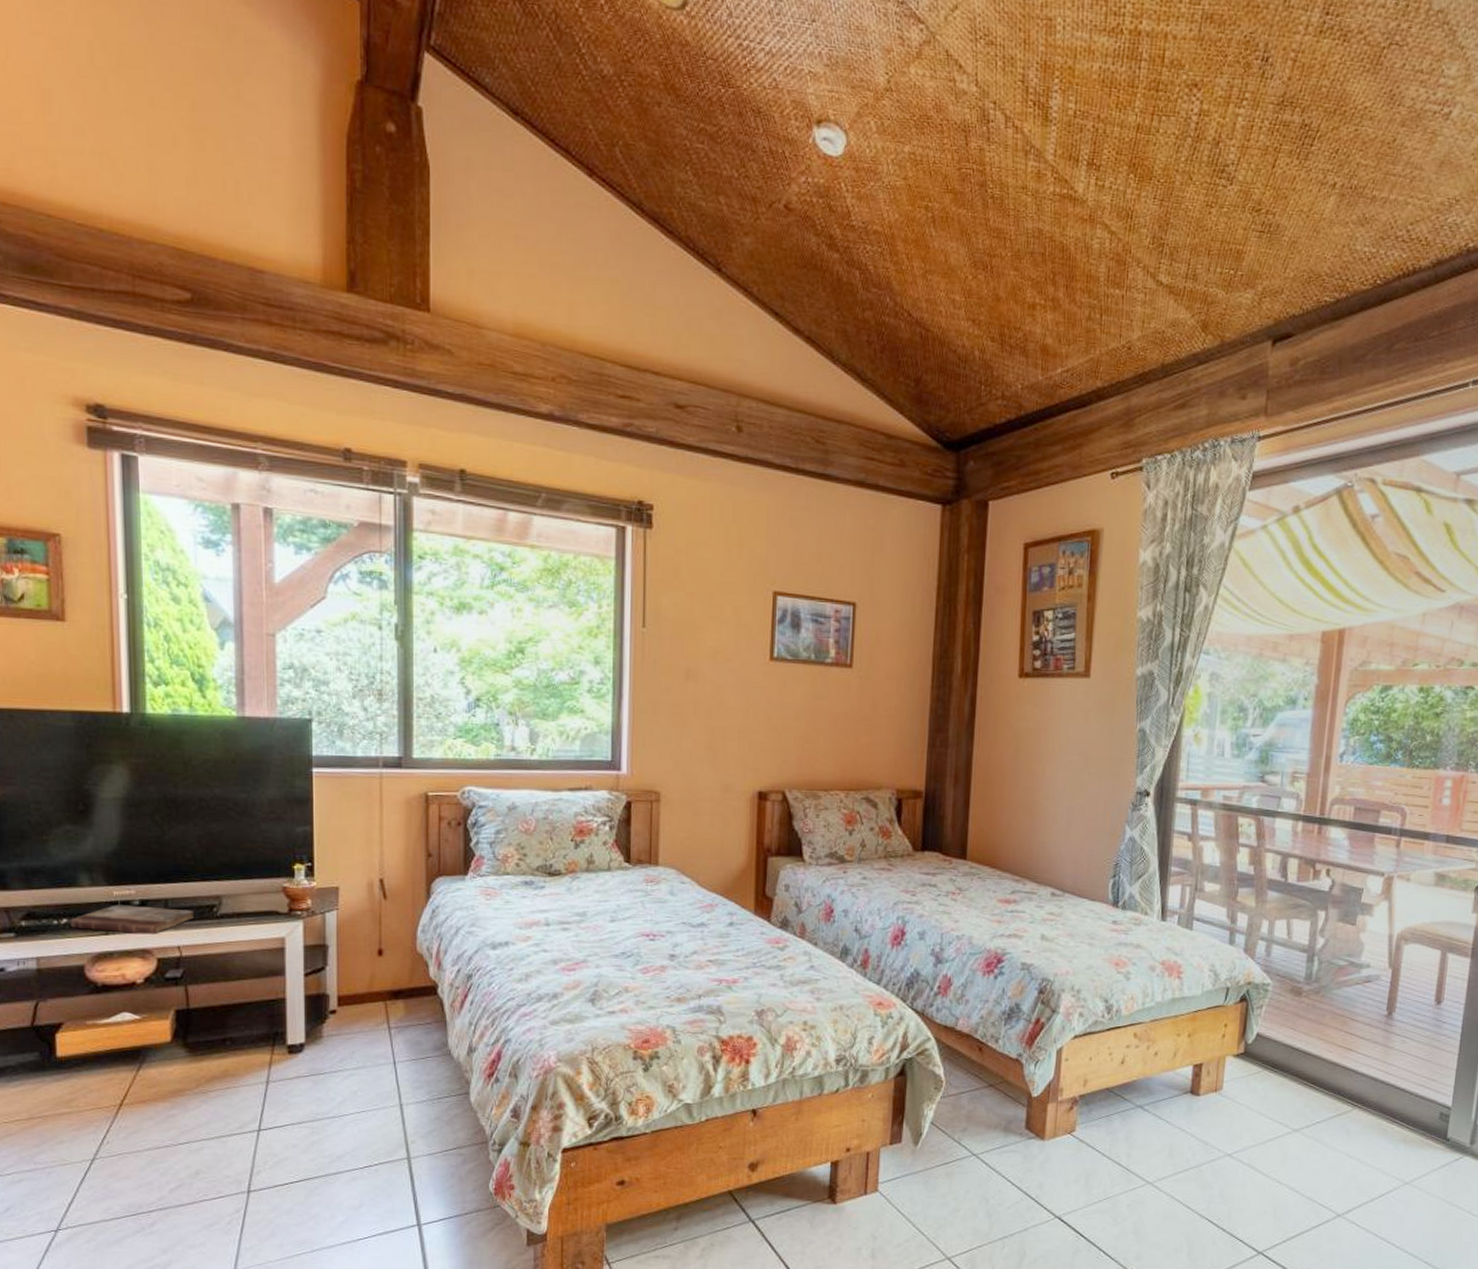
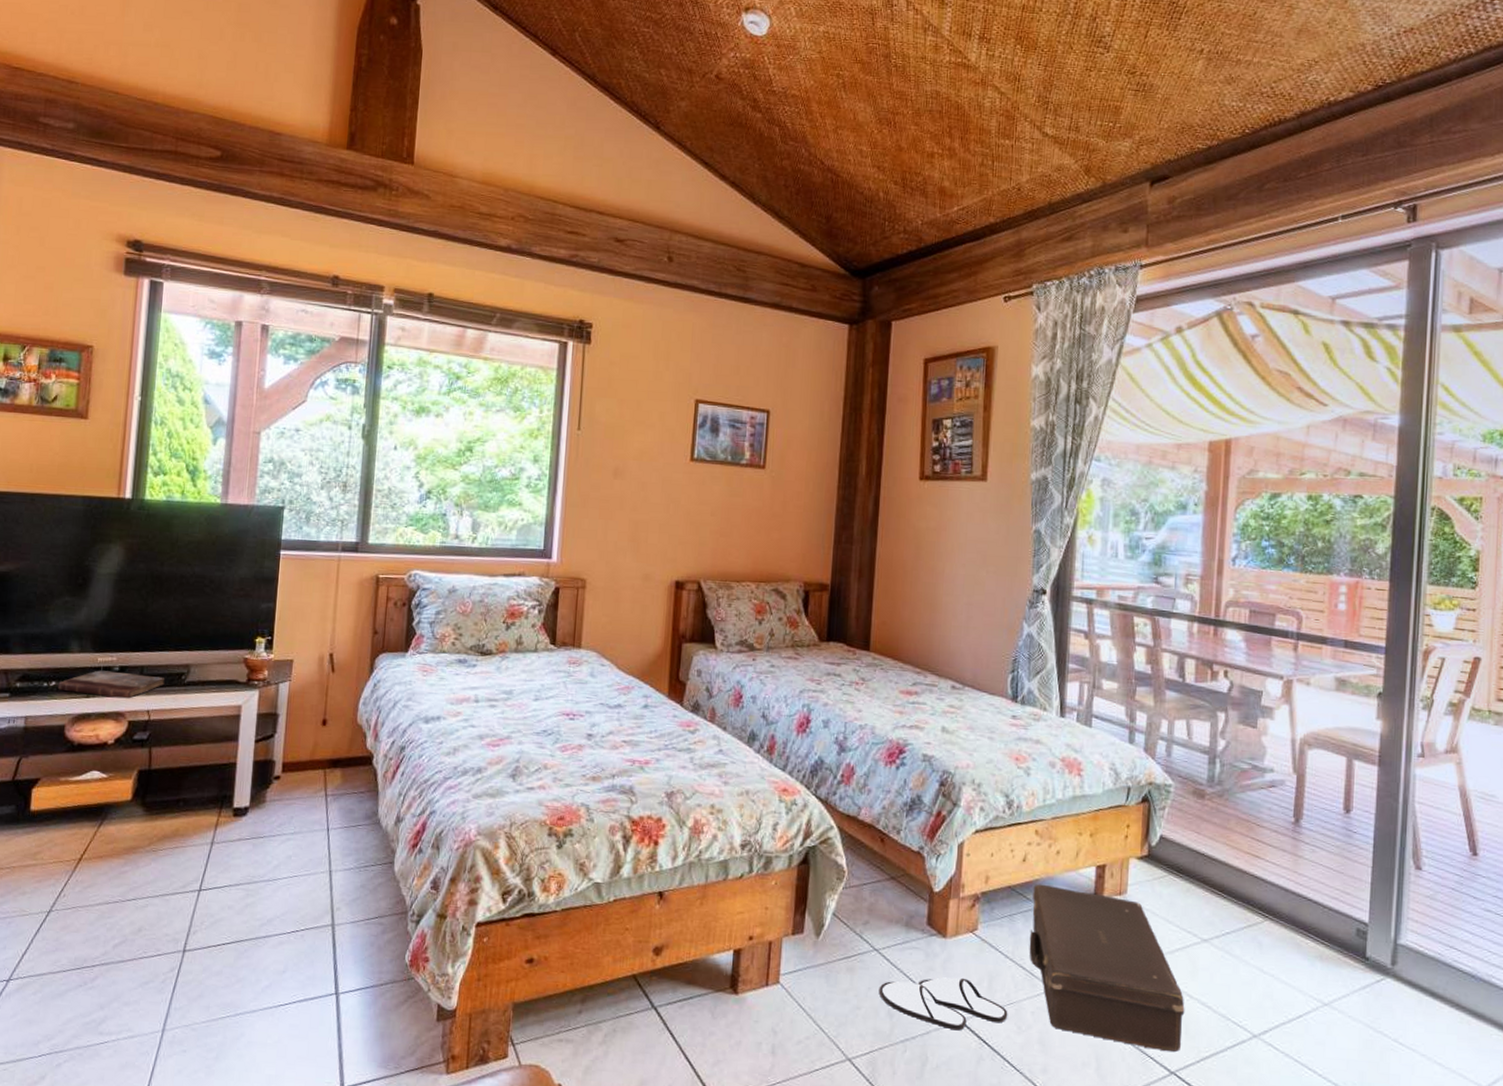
slippers: none [977,1177,1104,1226] -> present [878,977,1008,1031]
suitcase: none [1125,1084,1274,1235] -> present [1029,884,1185,1053]

